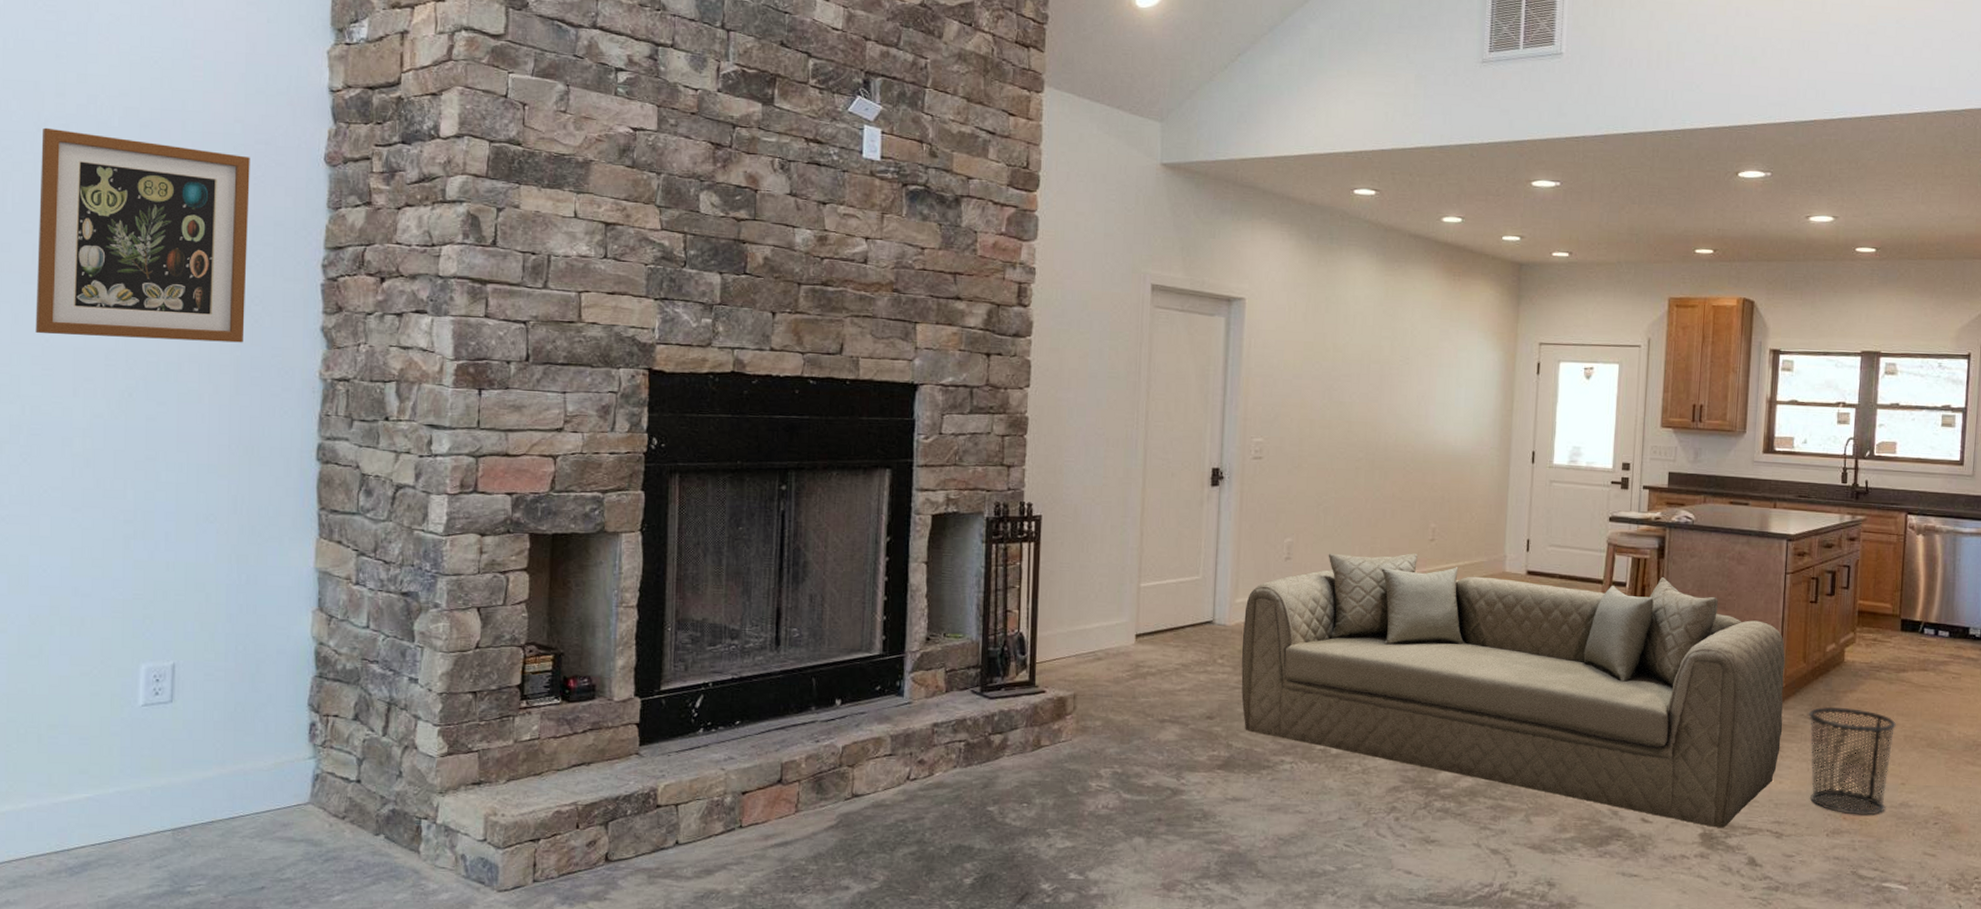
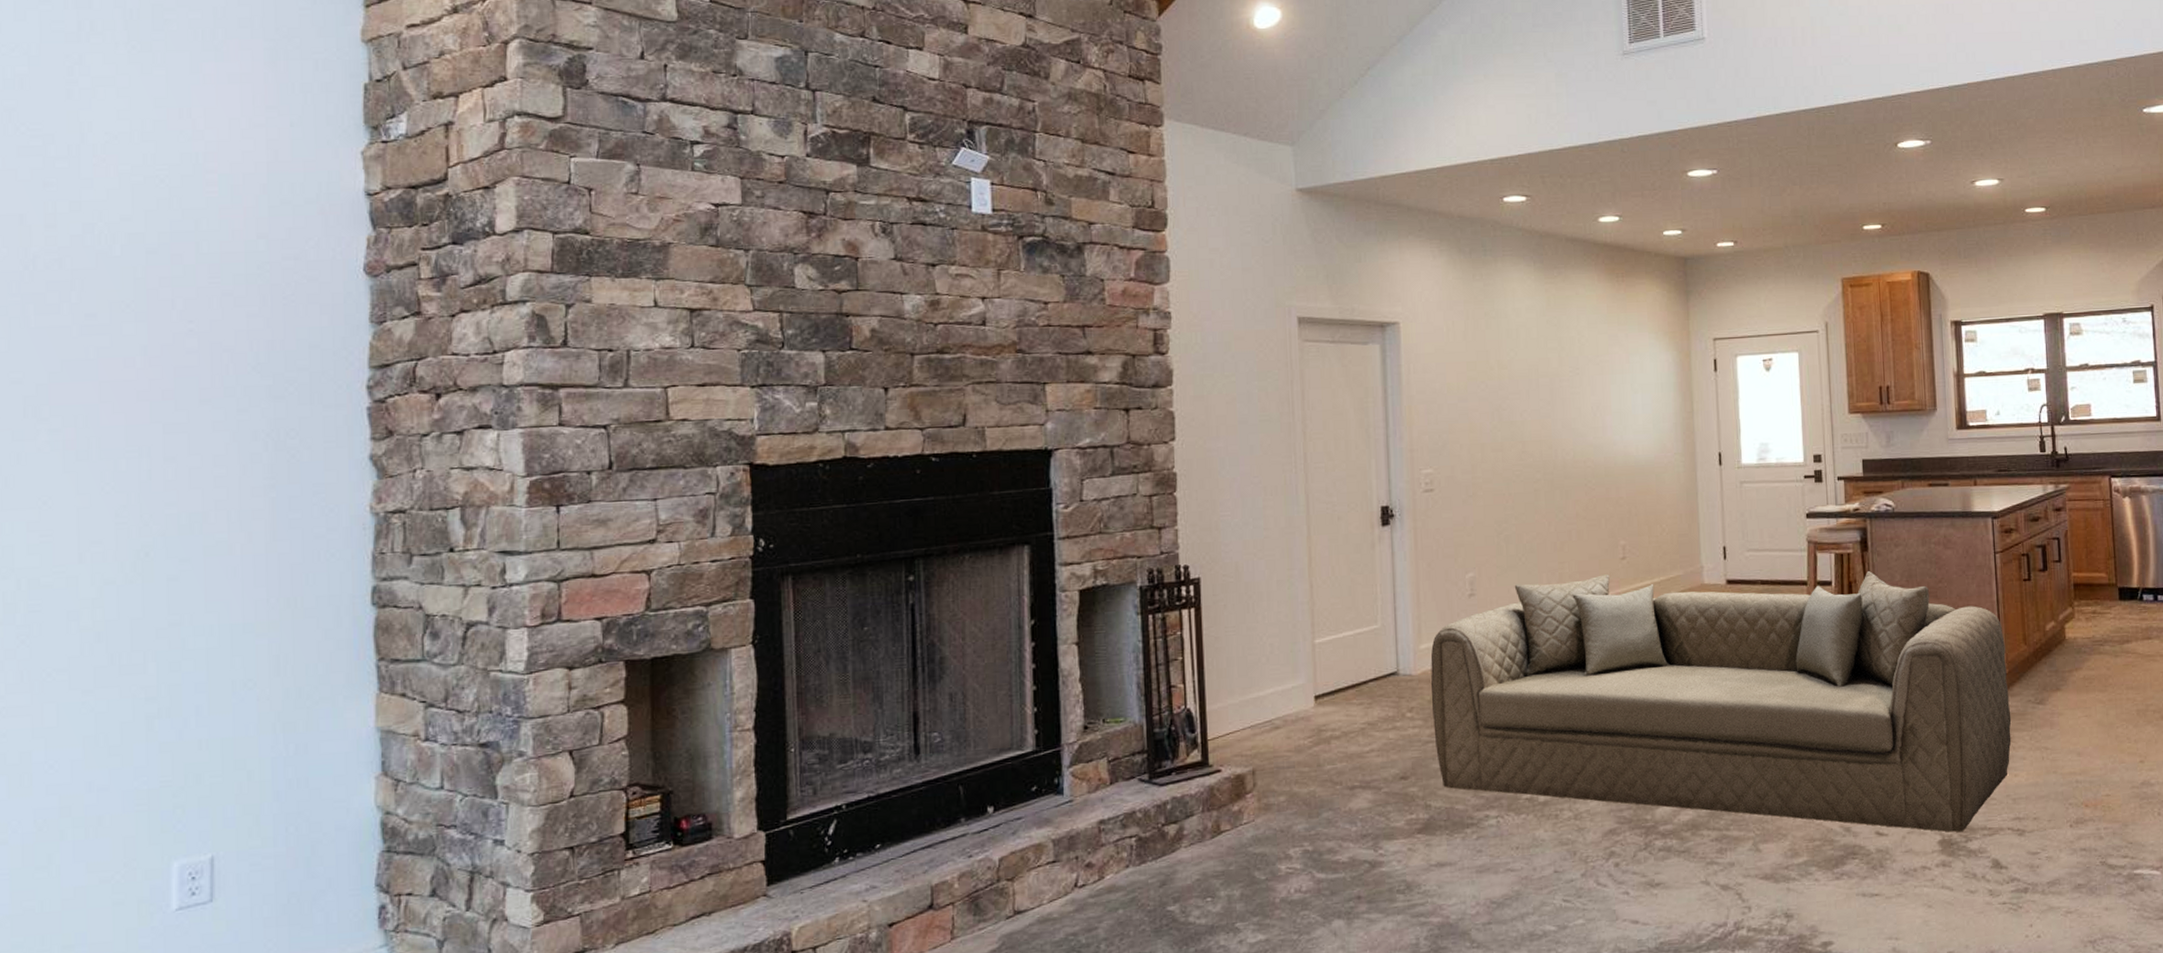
wall art: present [35,127,250,343] -> none [29,264,280,497]
waste bin: present [1808,706,1896,816] -> none [2035,687,2127,801]

